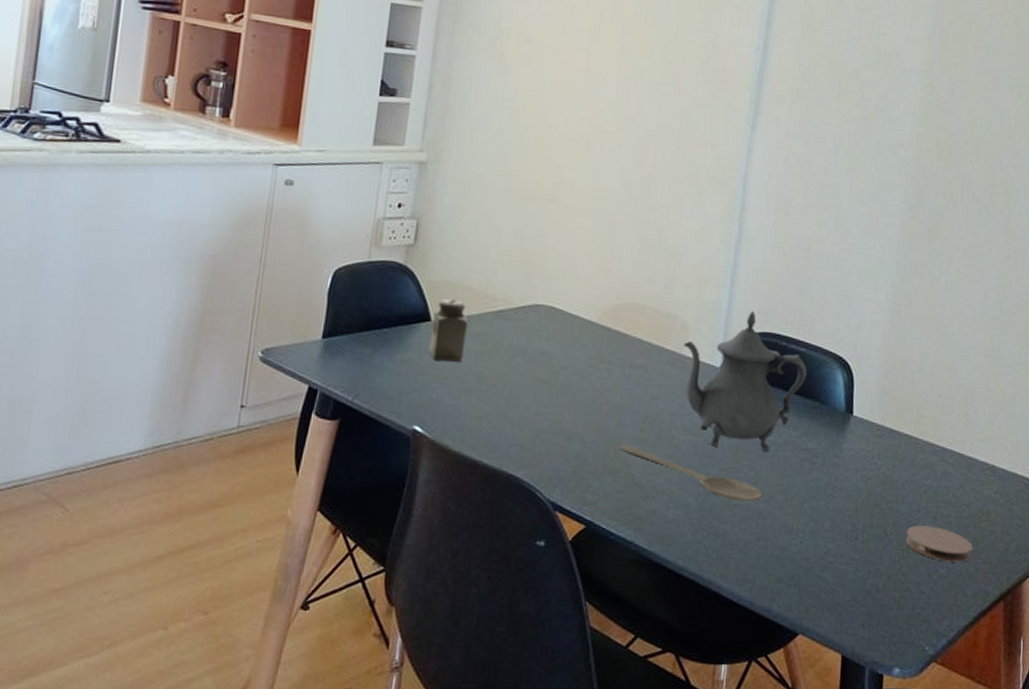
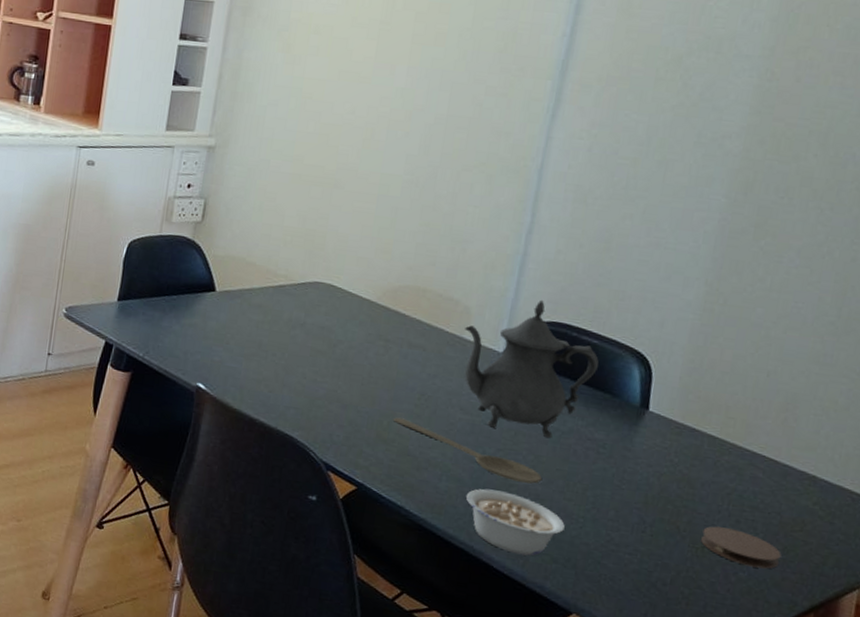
salt shaker: present [428,298,468,362] -> none [212,272,250,330]
legume: none [693,512,786,579] -> present [465,488,565,556]

